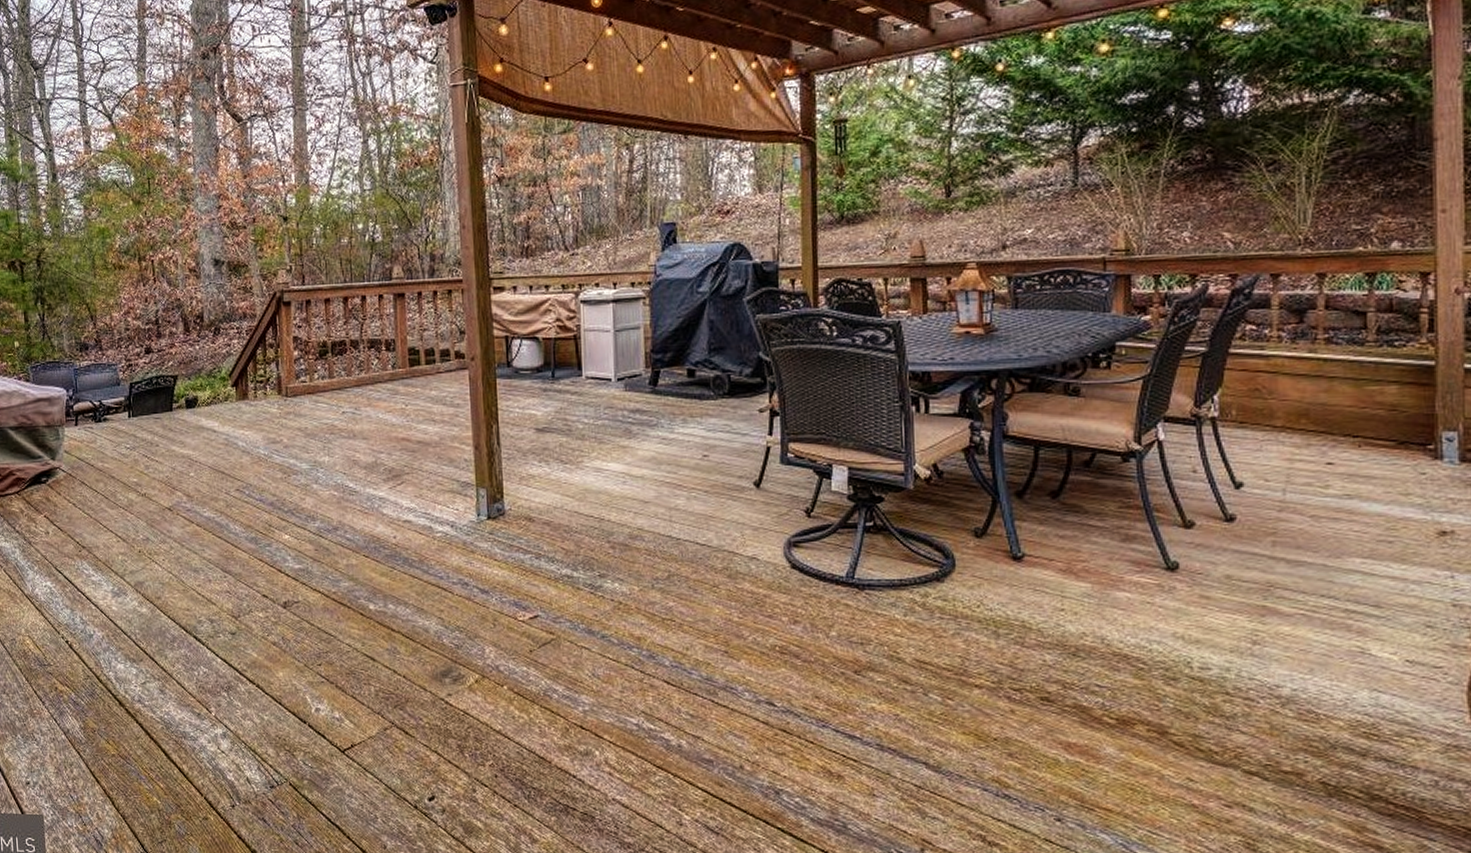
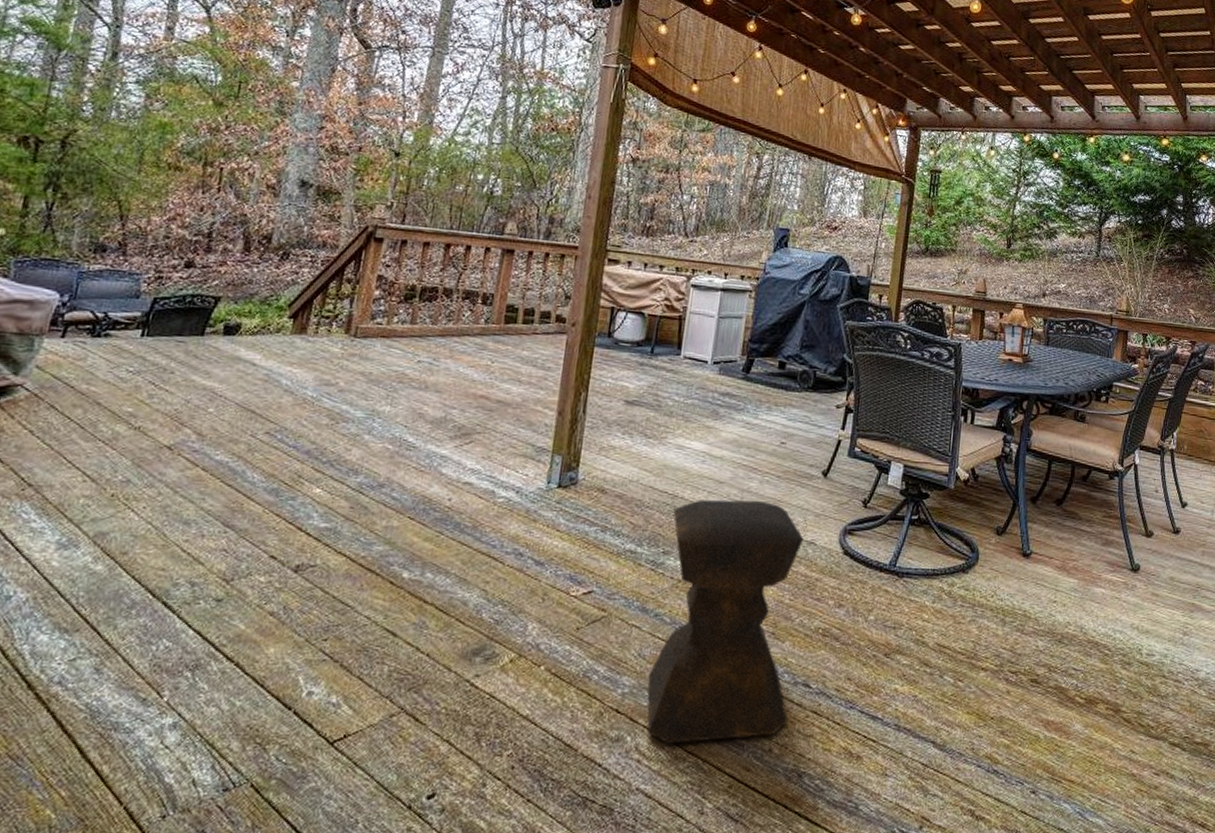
stool: none [602,517,756,759] -> present [647,499,804,744]

